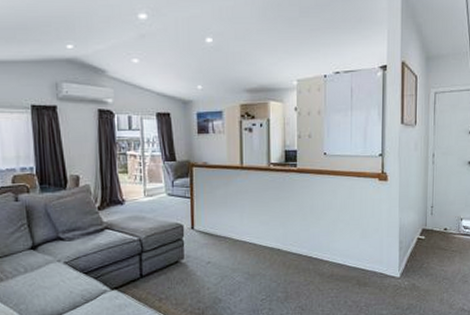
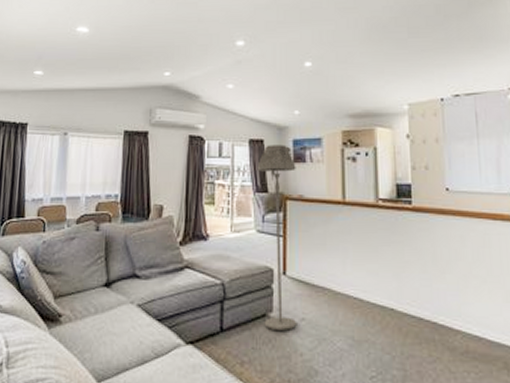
floor lamp: none [165,117,204,273] -> present [257,145,297,330]

